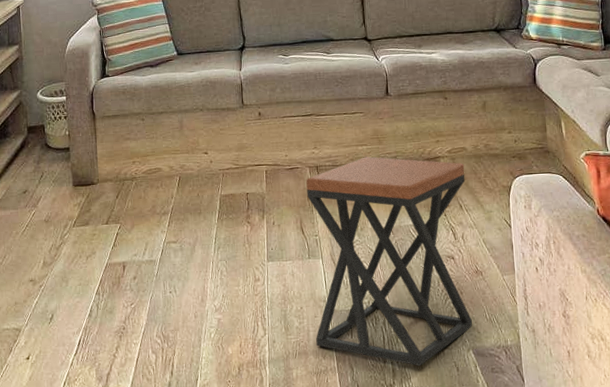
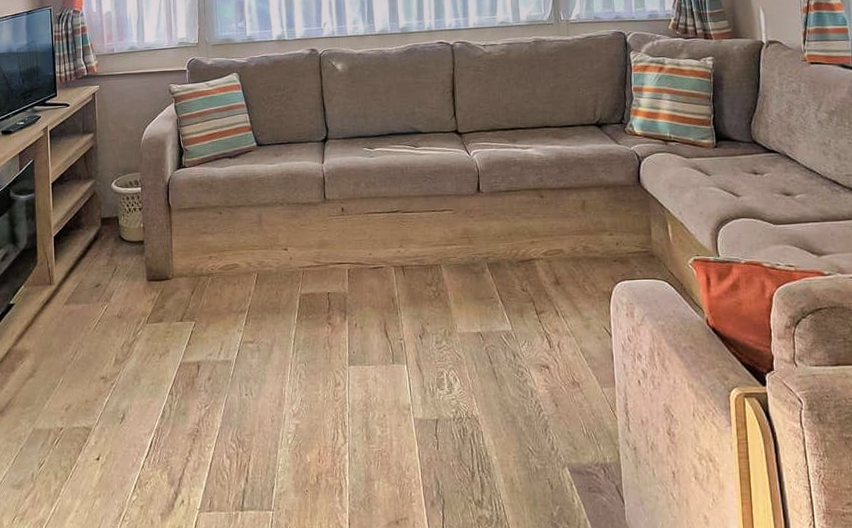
stool: present [306,156,472,366] -> none [391,257,568,482]

